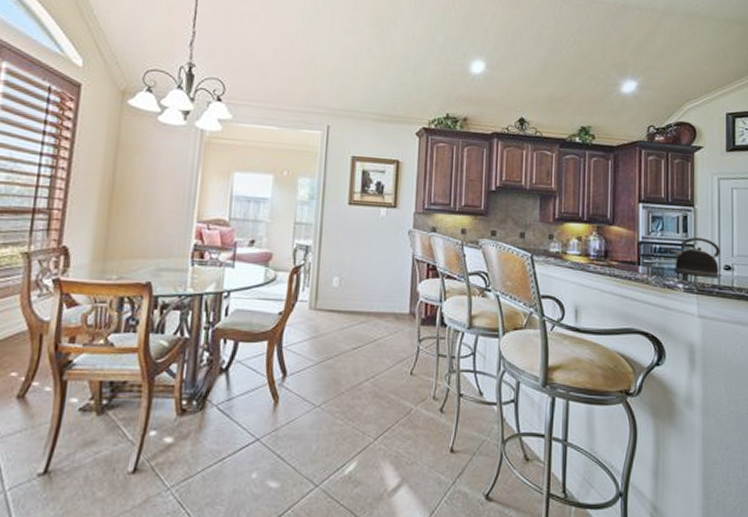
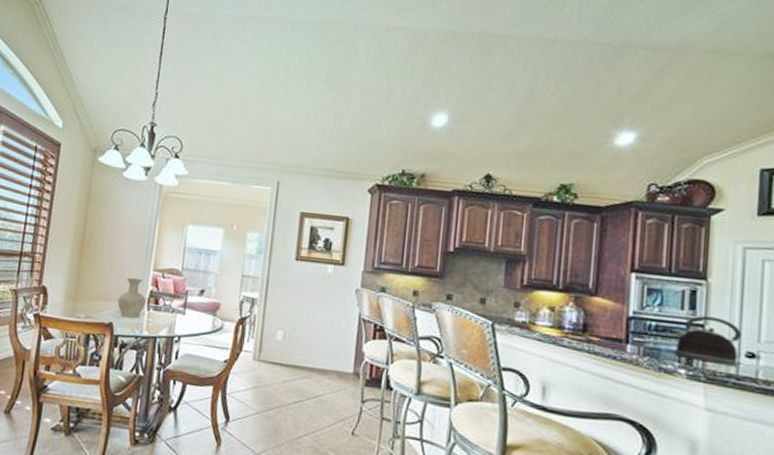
vase: none [156,231,189,276] -> present [117,277,146,319]

